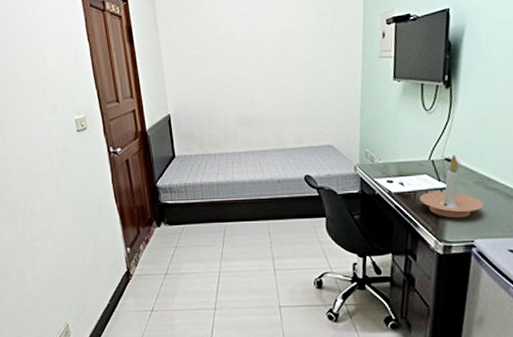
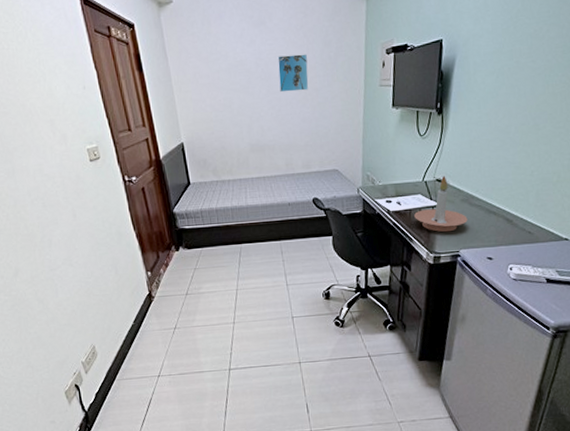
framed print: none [270,25,302,64] -> present [277,54,309,93]

